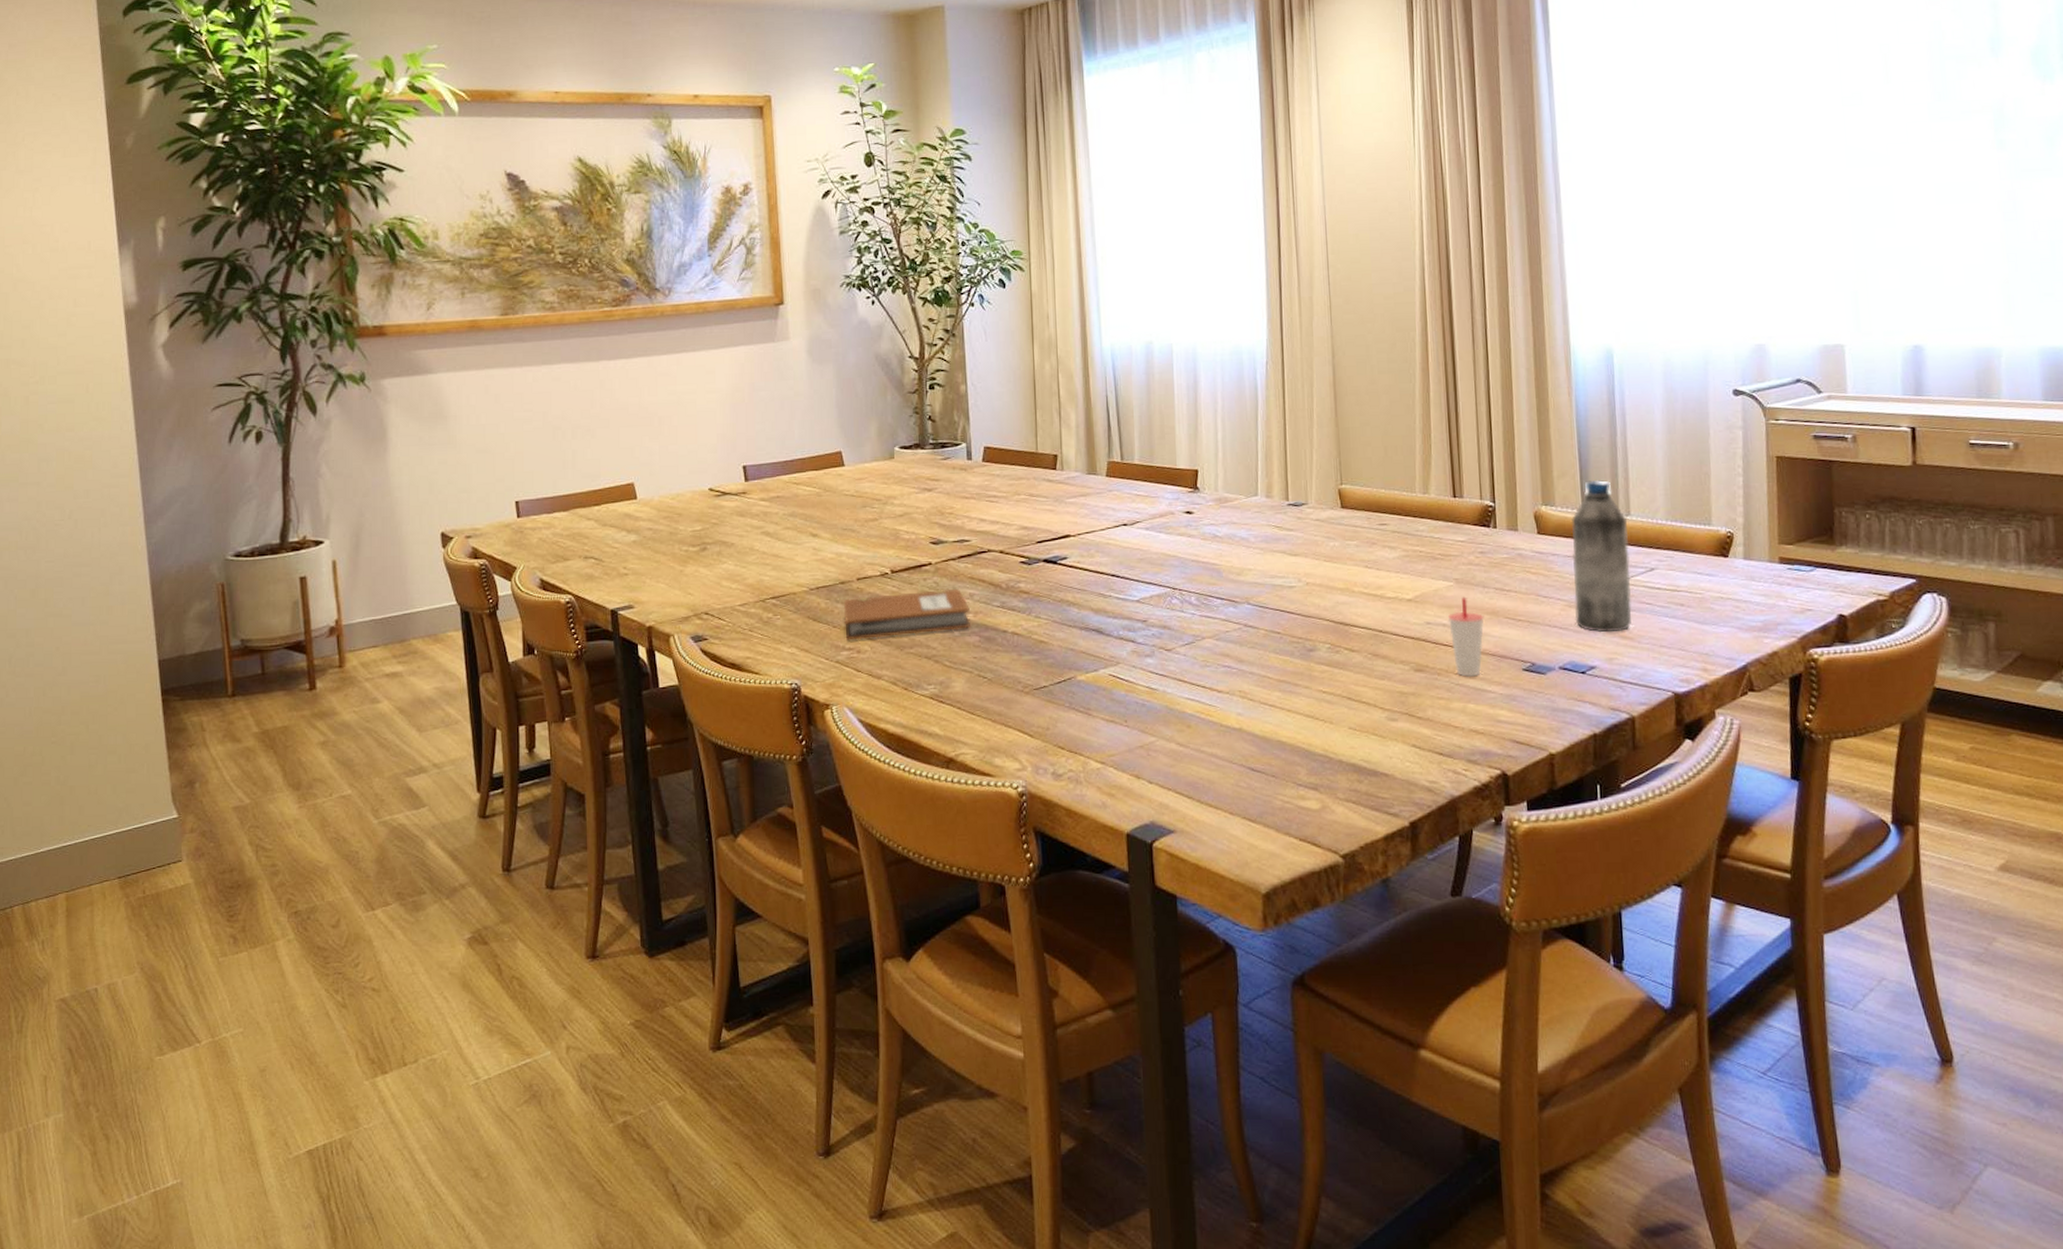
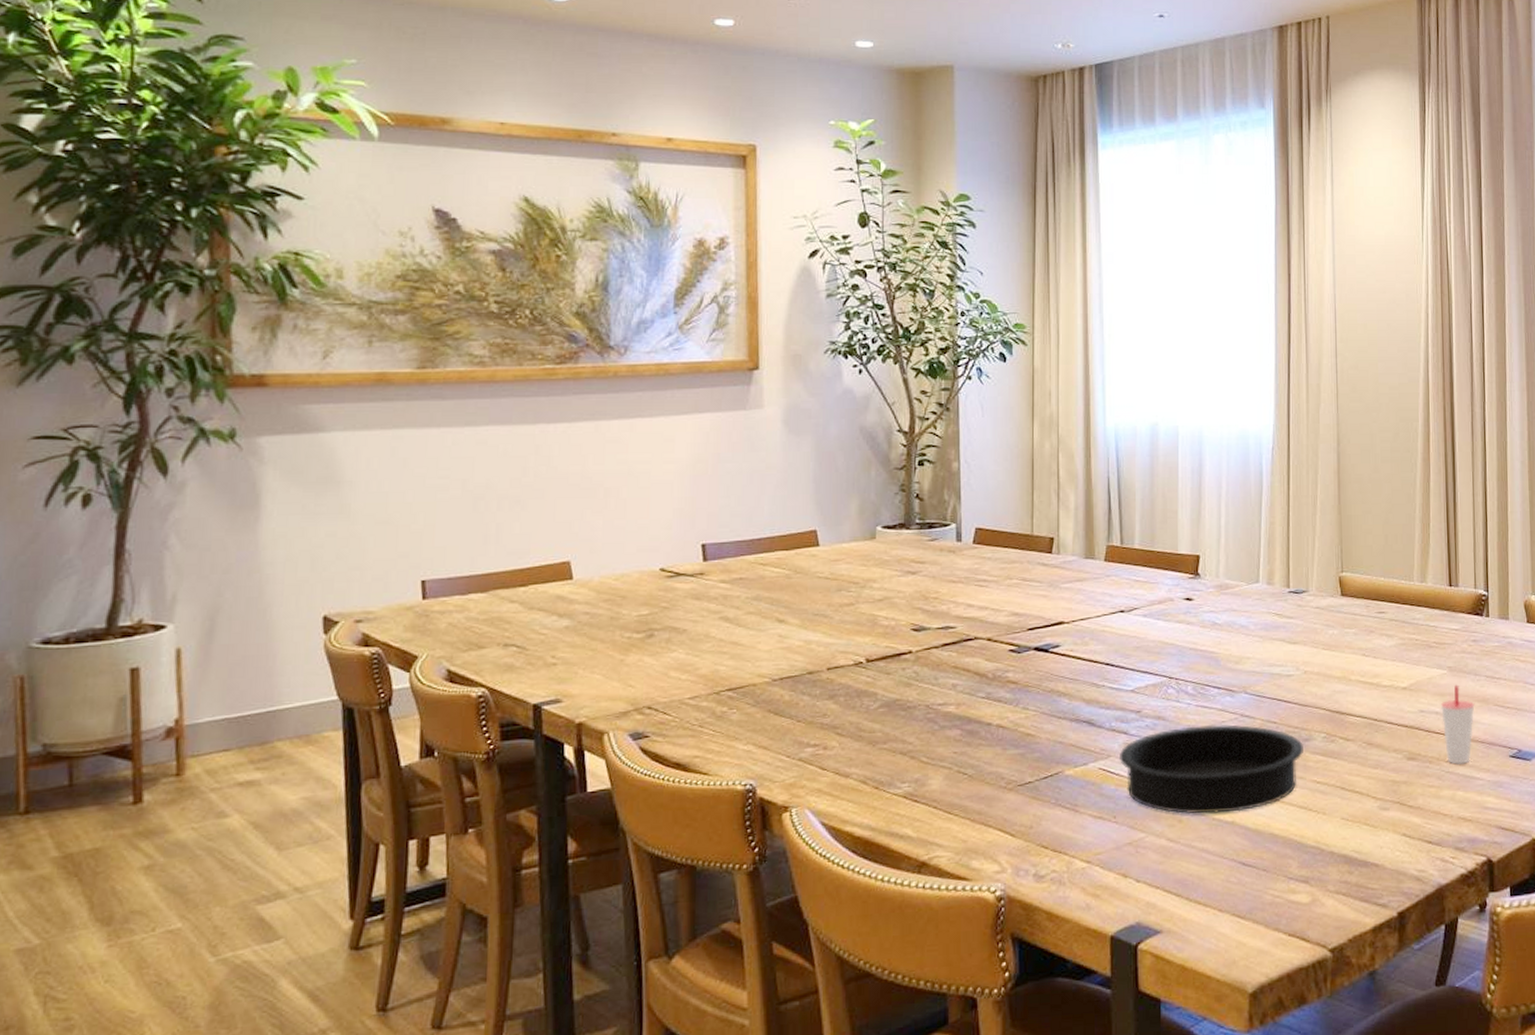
notebook: present [843,588,972,641] -> none [810,678,953,736]
baking pan: none [1128,634,1308,720] -> present [1120,725,1303,815]

